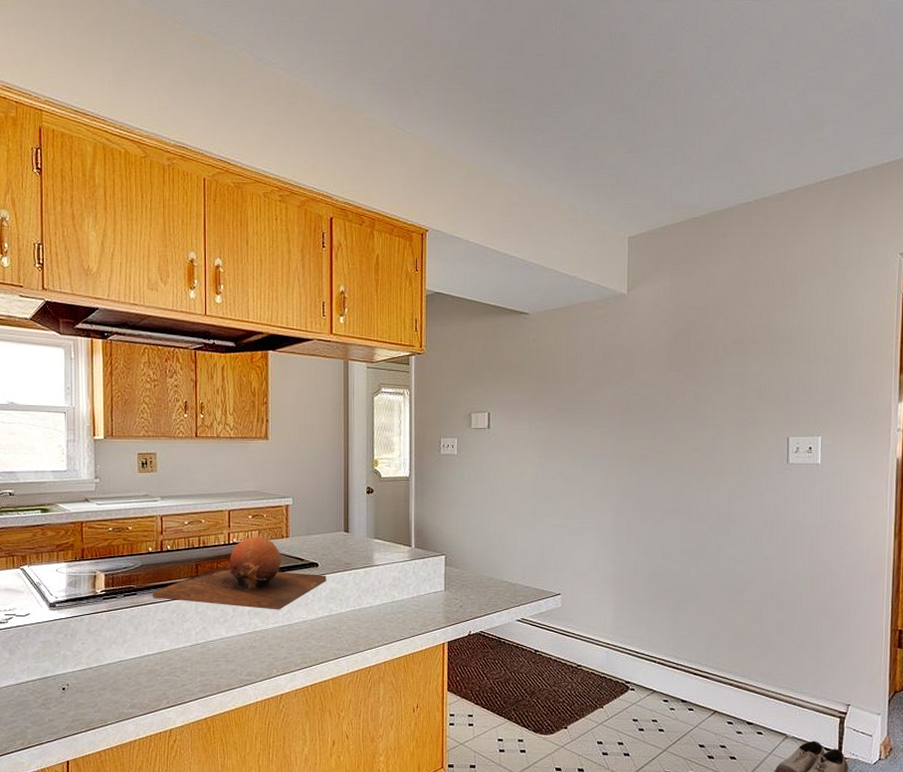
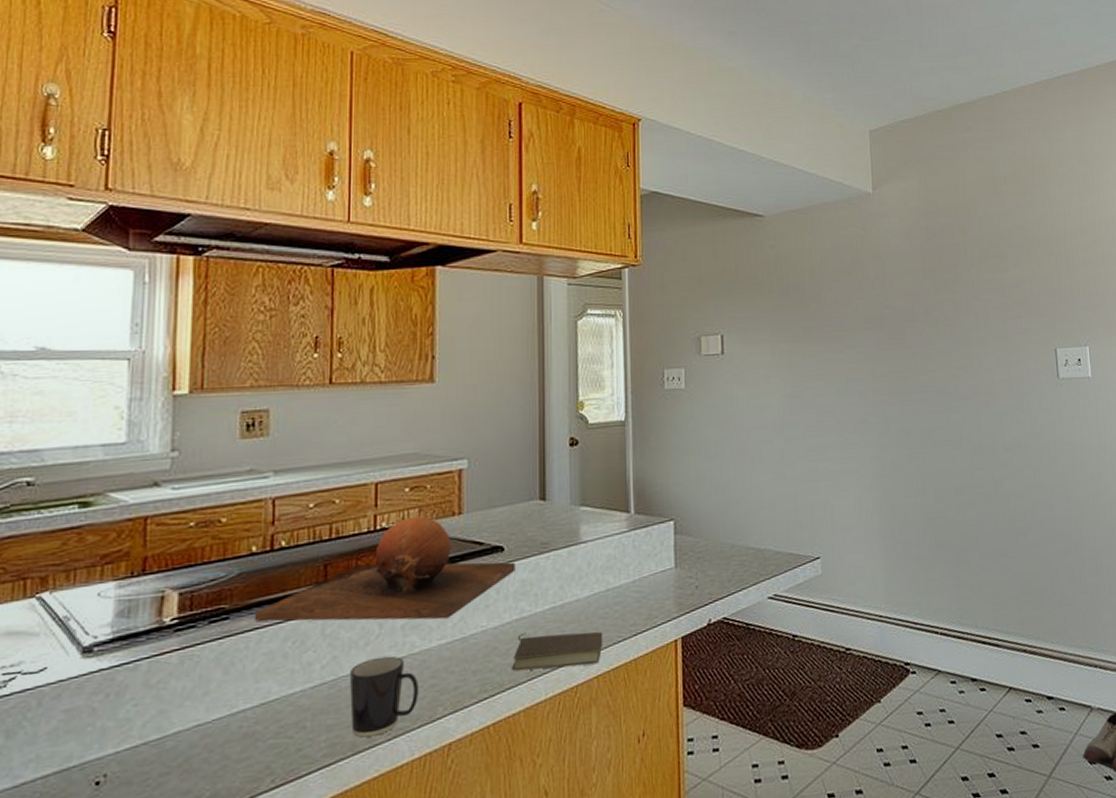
mug: none [214,631,260,683] -> present [349,655,419,738]
book: none [323,625,389,653] -> present [511,632,603,671]

